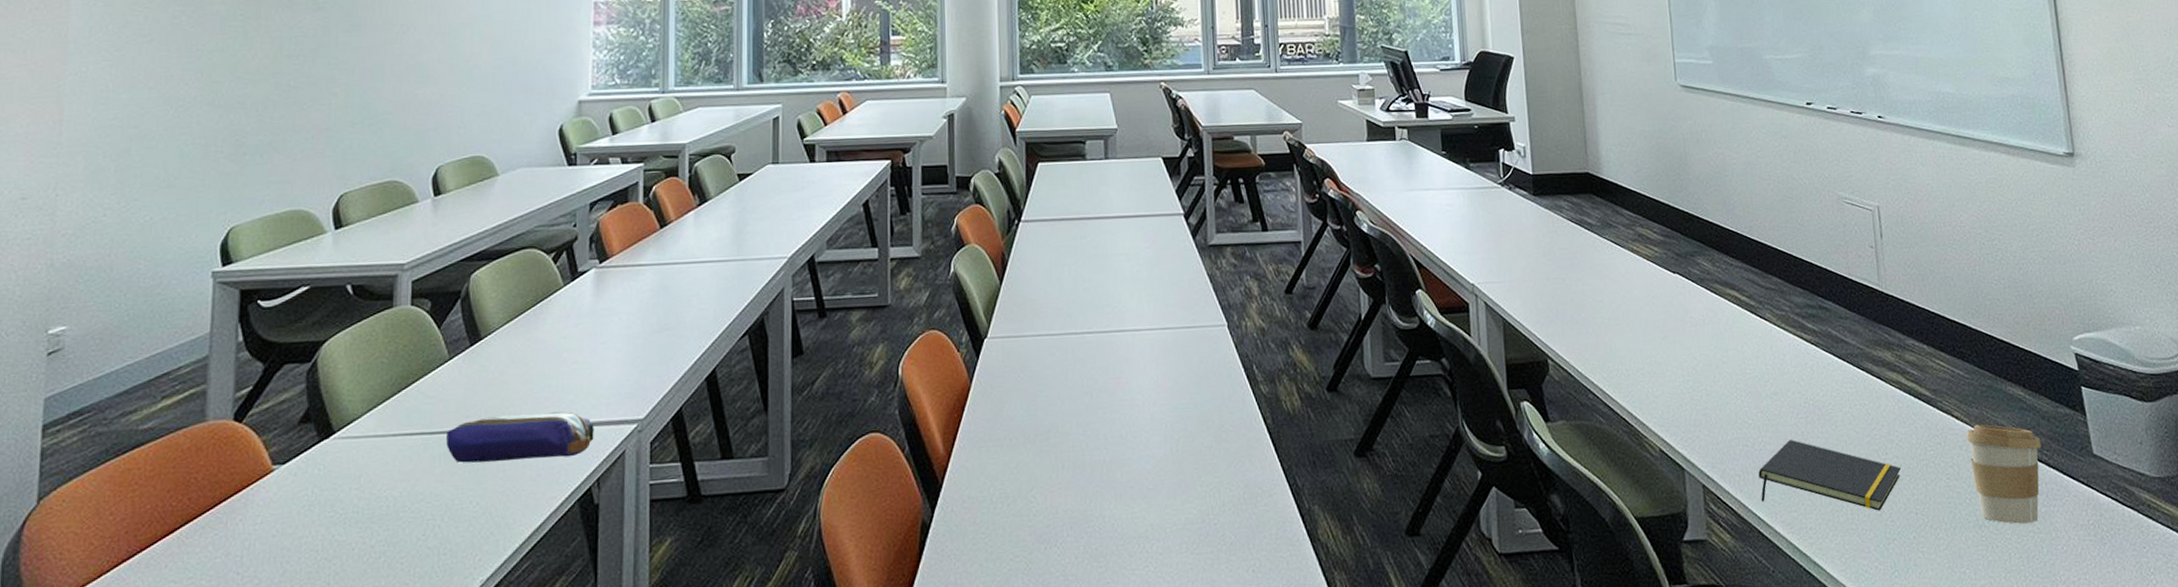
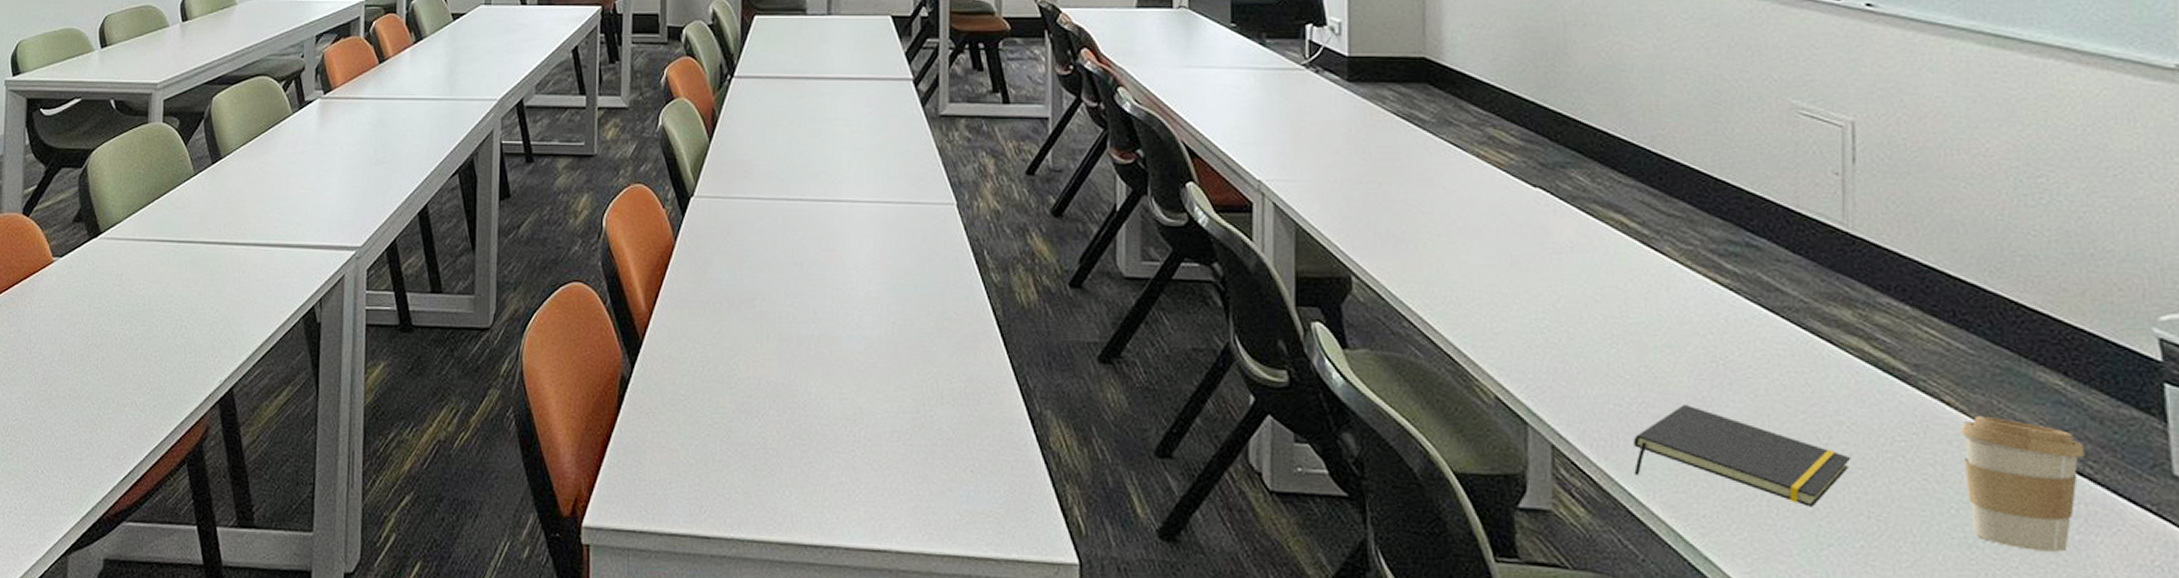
pencil case: present [446,411,594,463] -> none [192,231,317,276]

